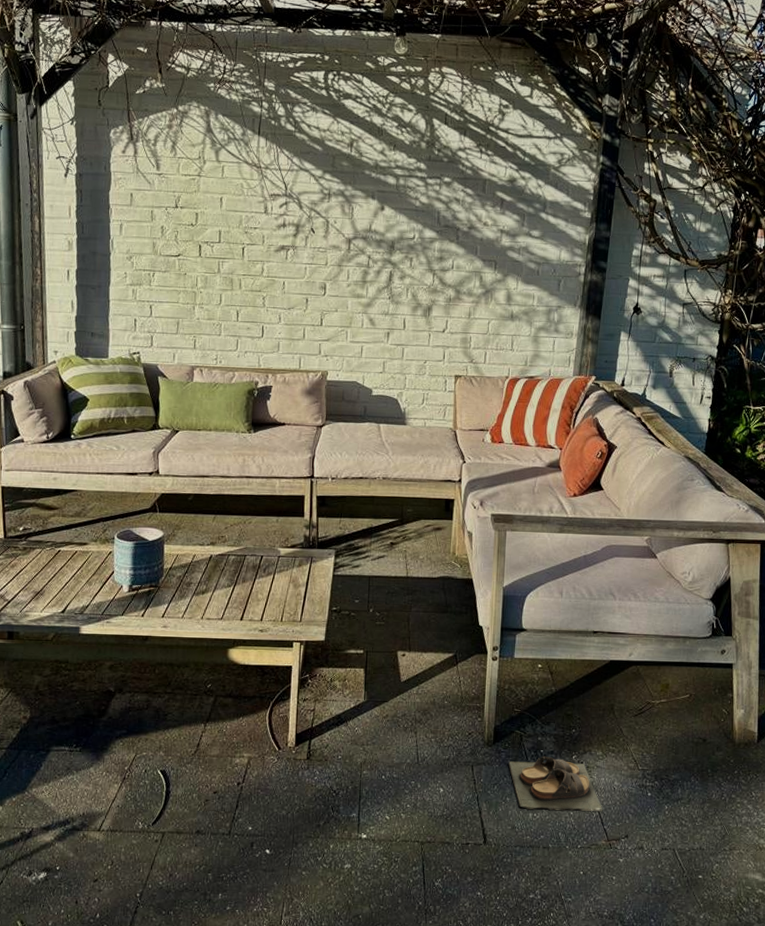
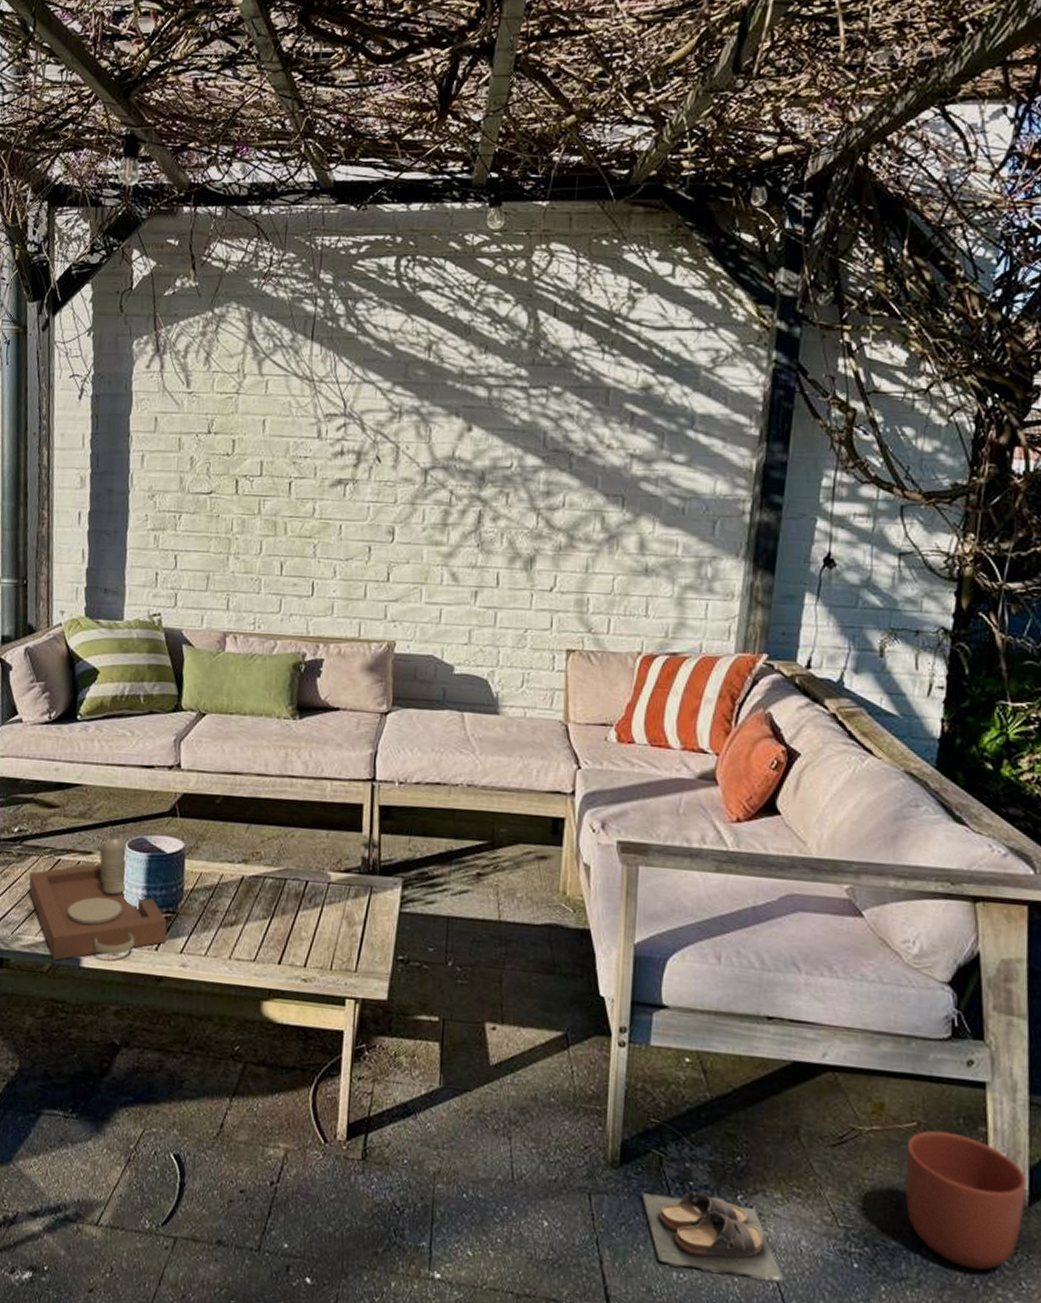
serving tray: none [33,525,151,630] -> present [28,831,168,961]
planter: none [681,699,757,788] -> present [905,1130,1027,1270]

